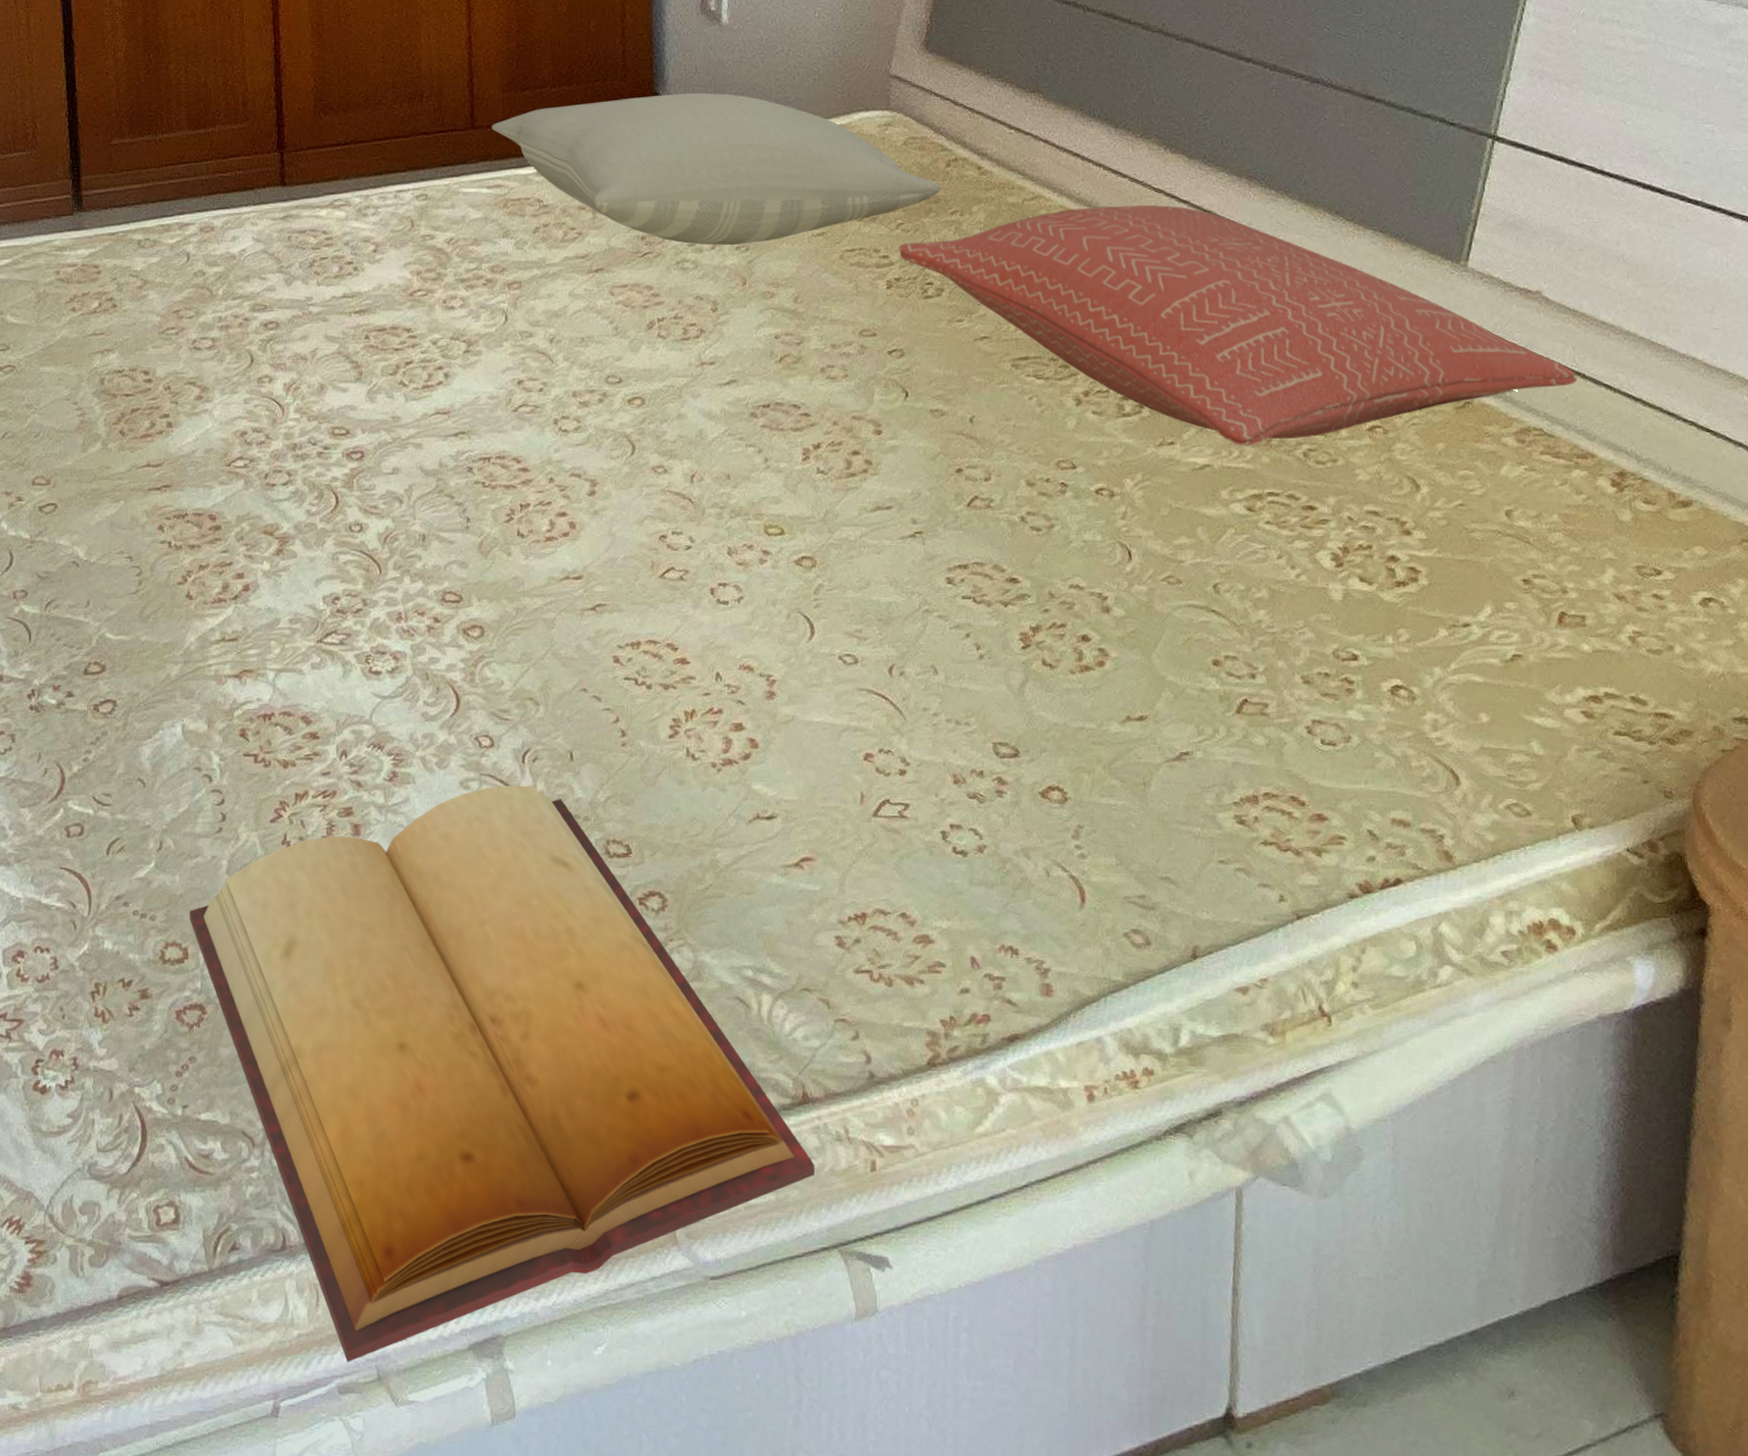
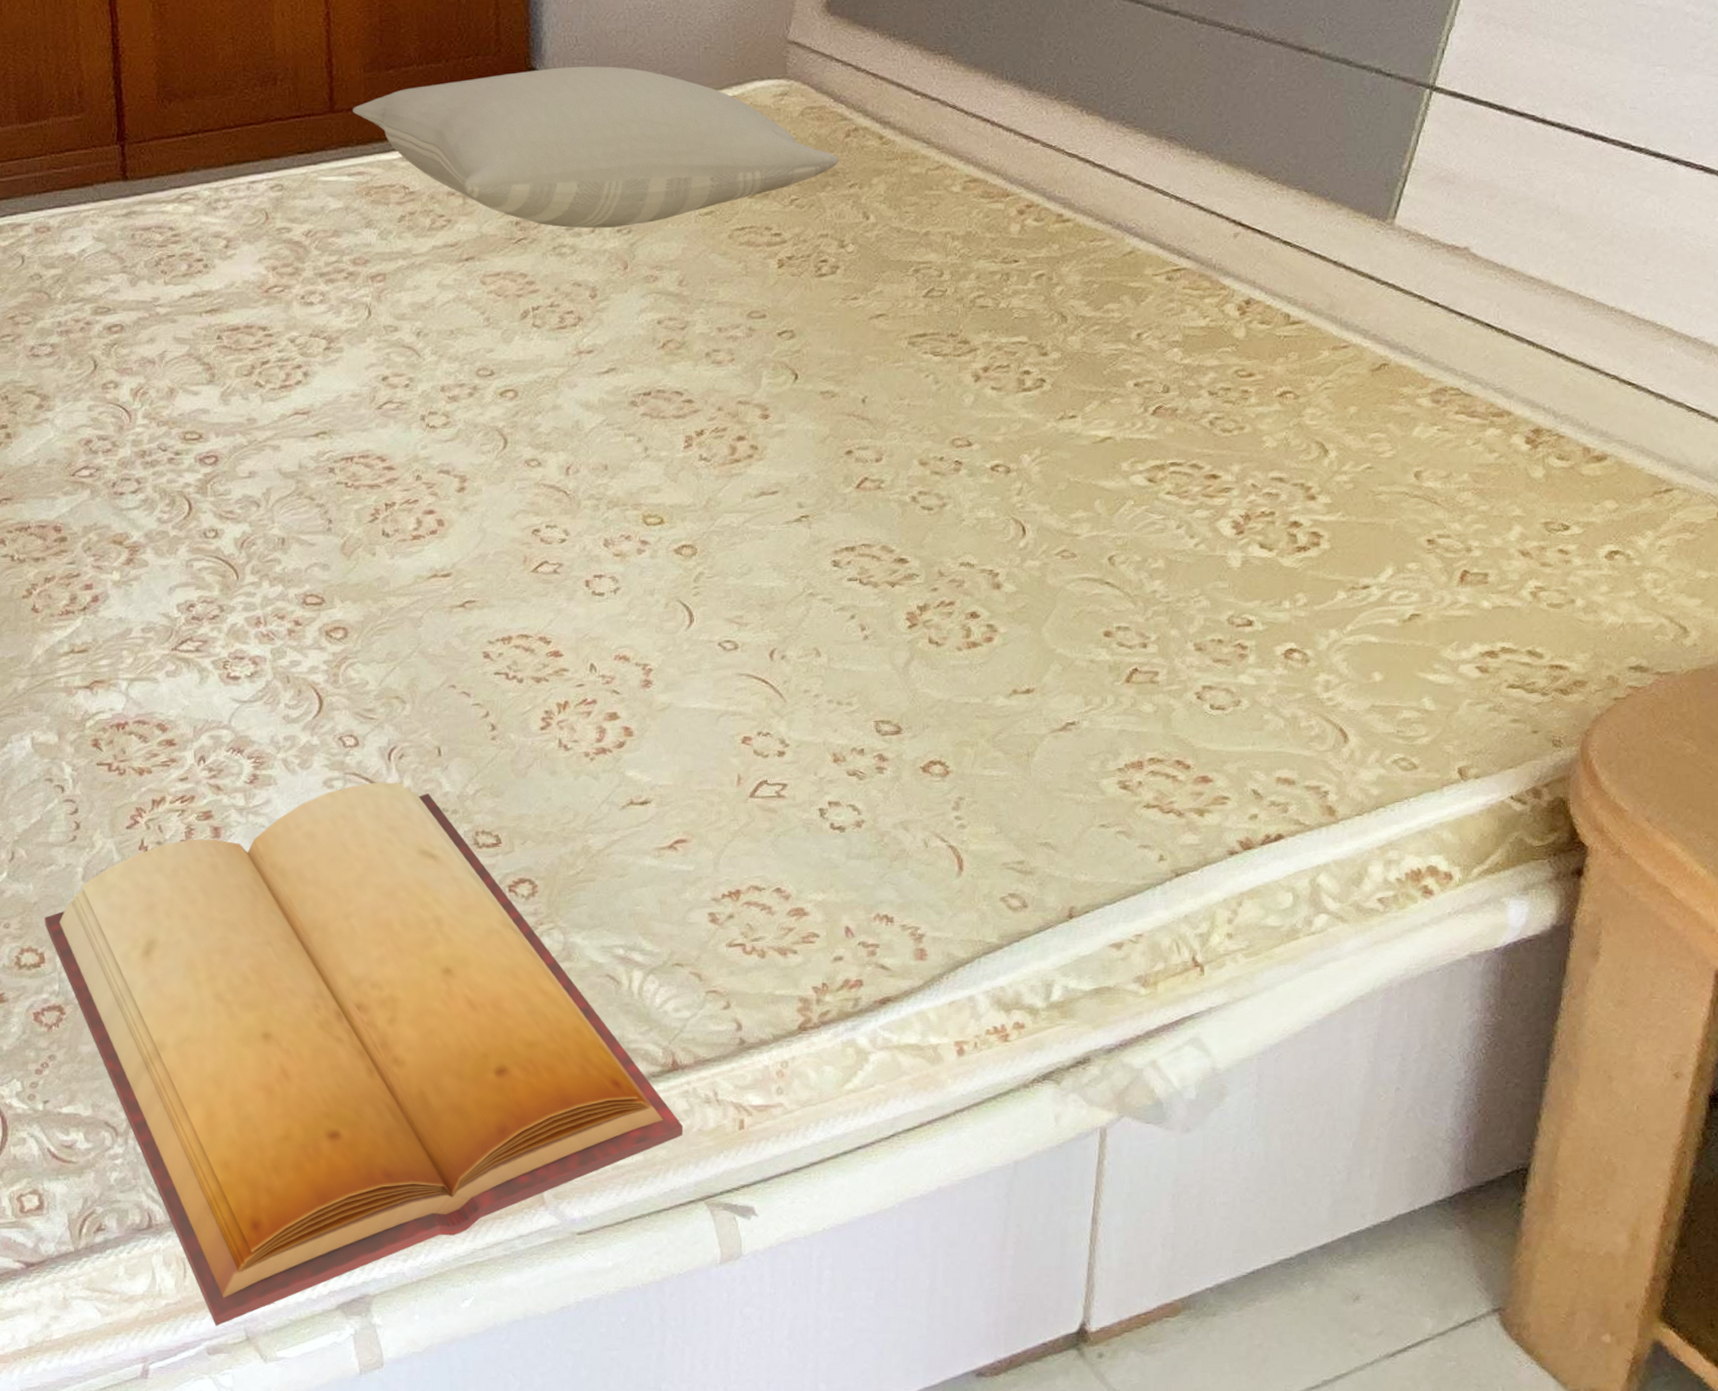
pillow: present [898,205,1577,446] -> none [791,170,1499,417]

